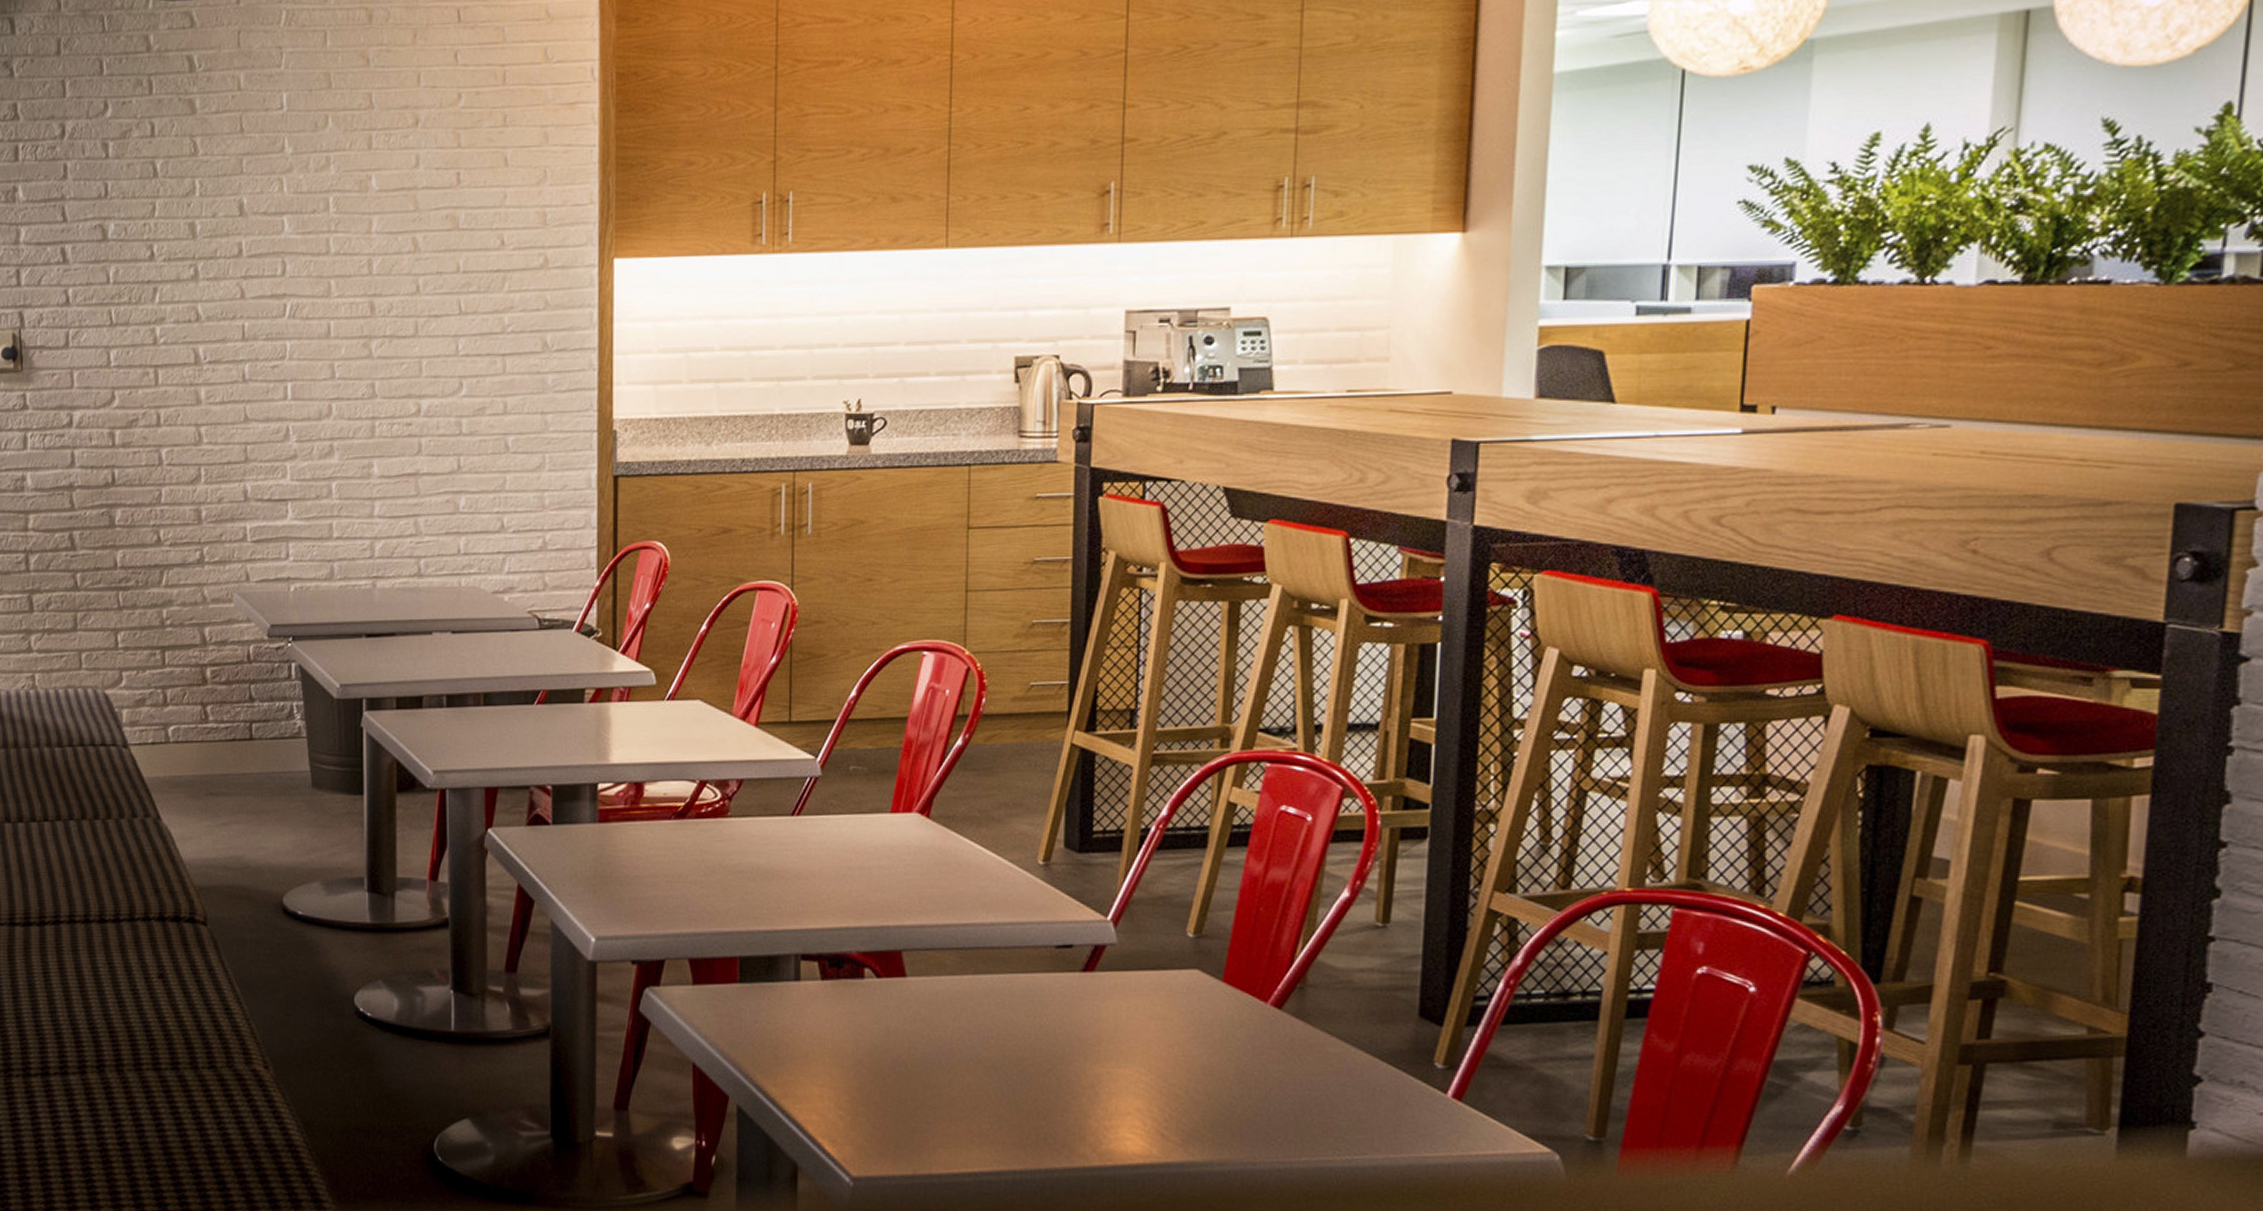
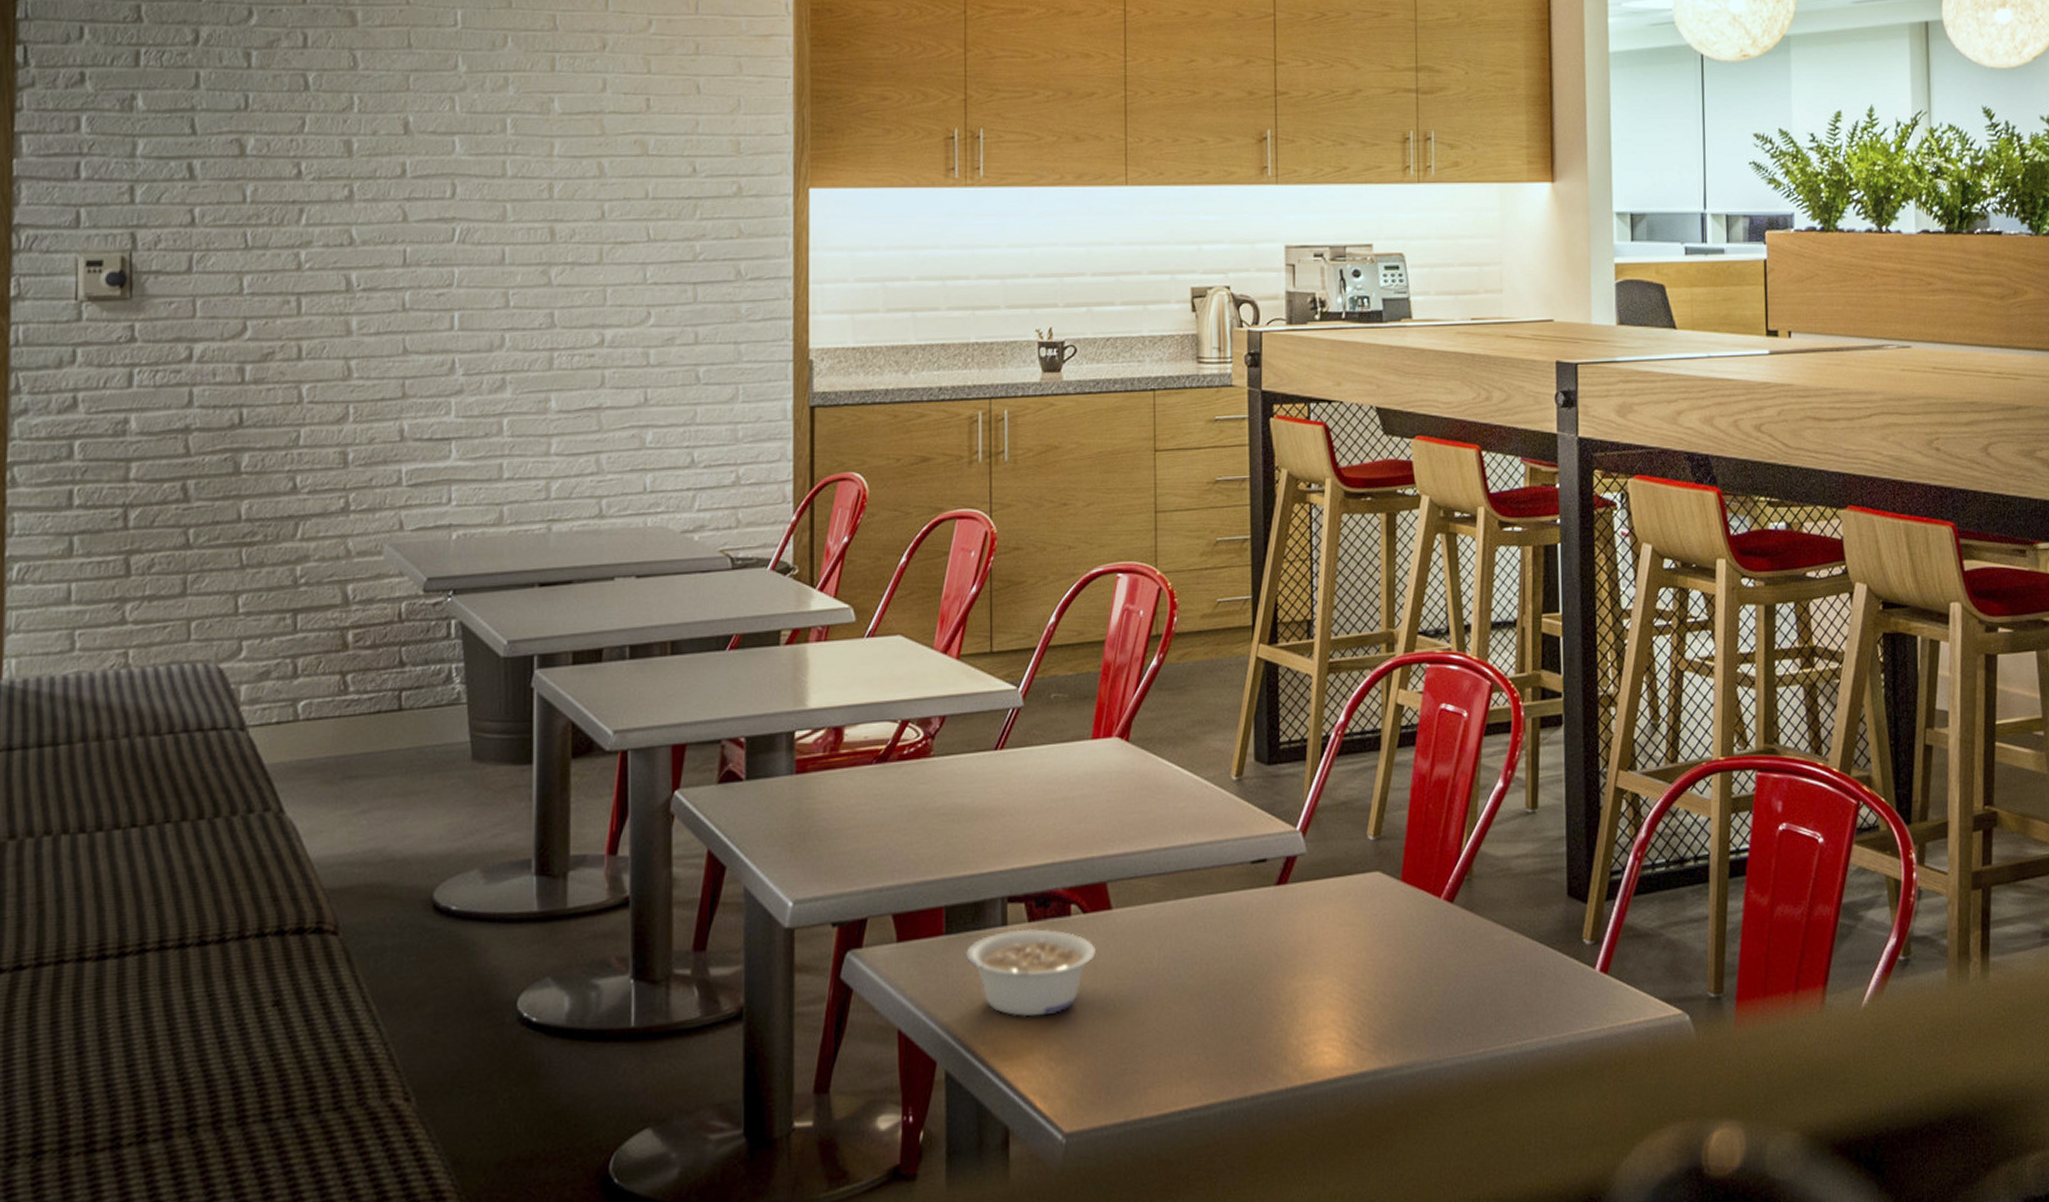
legume: none [758,985,888,1068] -> present [965,928,1096,1017]

